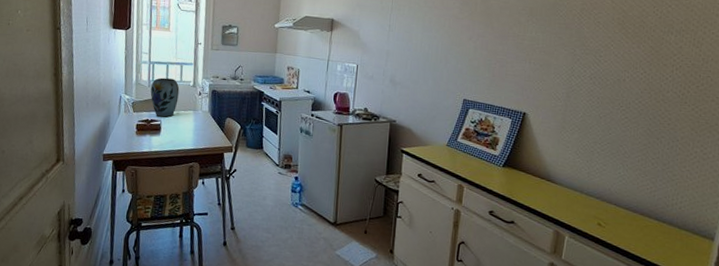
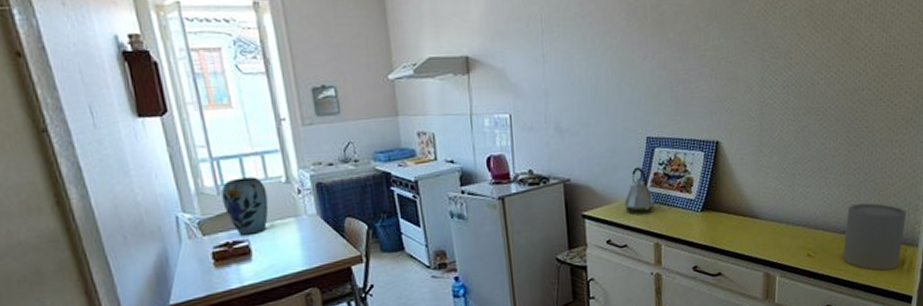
kettle: none [437,121,463,160] -> present [624,167,655,215]
pen holder: none [633,189,704,256] -> present [842,203,906,271]

